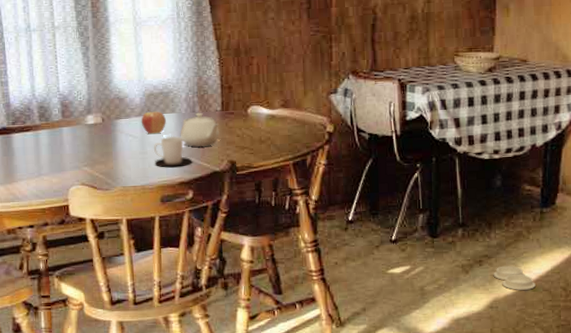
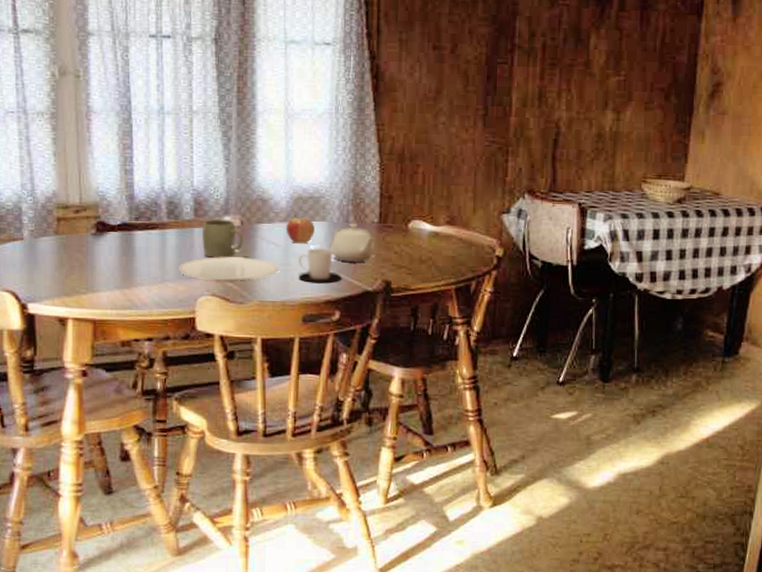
plate: none [51,149,137,173] -> present [178,257,278,282]
mug: none [70,117,105,152] -> present [202,219,243,258]
pet bowl: present [493,265,536,290] -> none [666,418,711,446]

